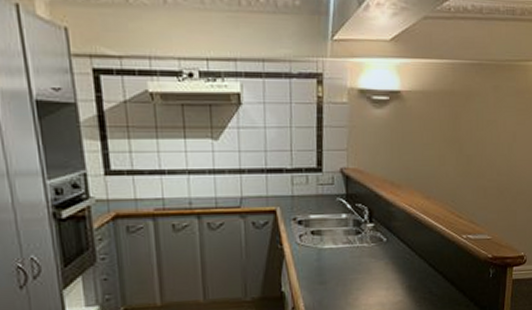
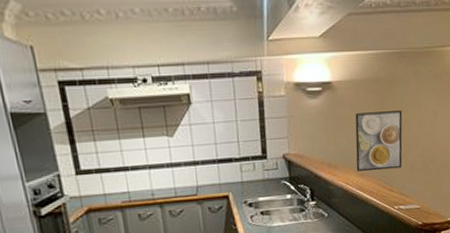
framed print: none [422,128,477,194] -> present [355,110,403,171]

